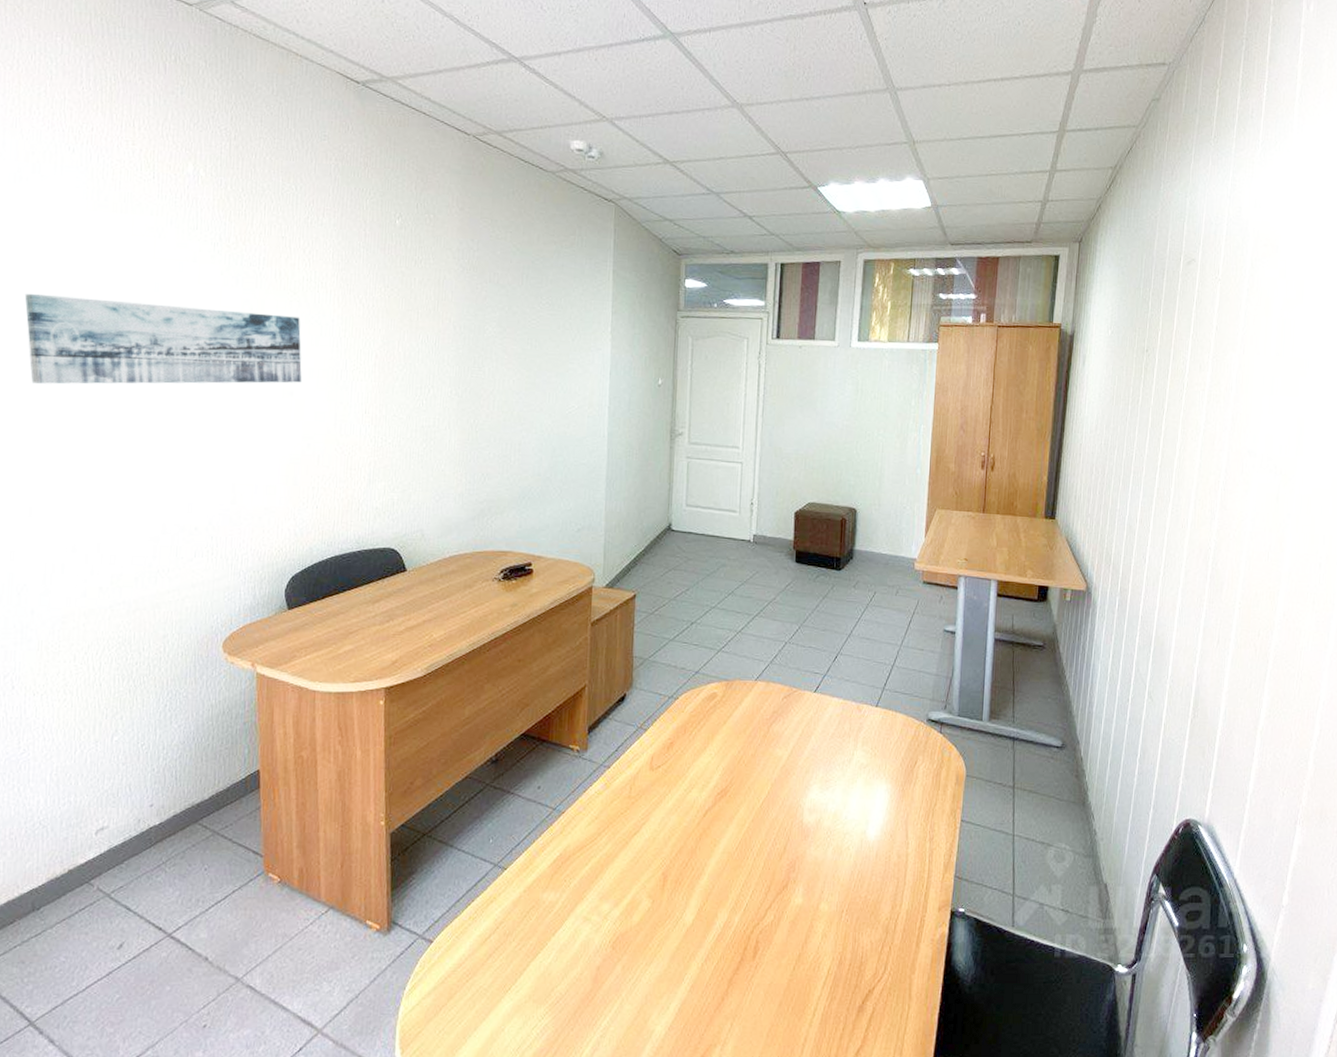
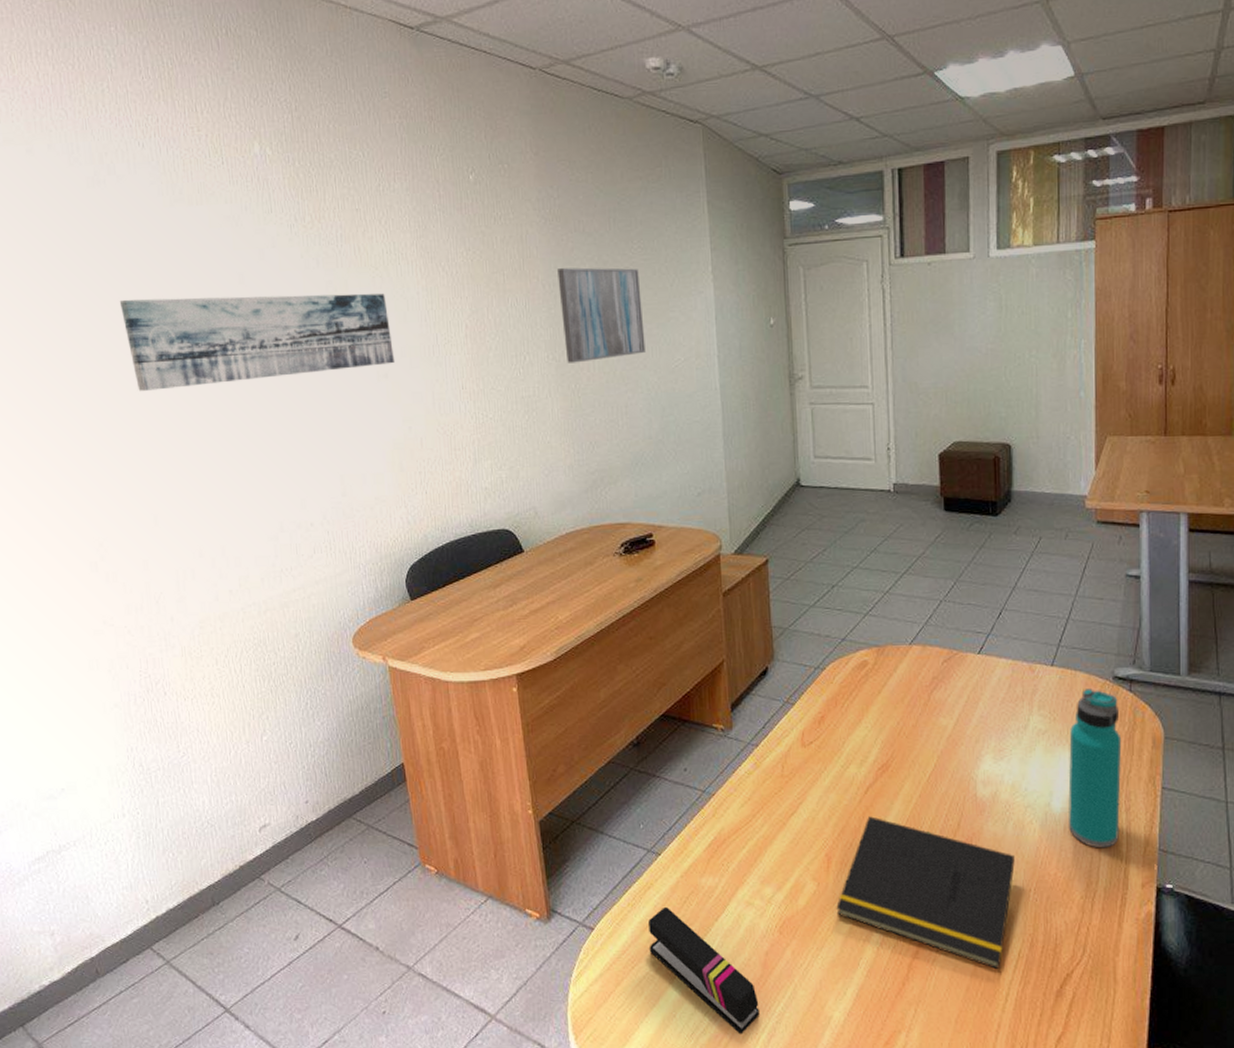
wall art: none [468,313,545,401] -> present [557,267,646,363]
stapler: none [485,921,586,1048] -> present [648,907,760,1034]
notepad: none [667,838,832,986] -> present [836,816,1015,970]
water bottle: none [880,729,931,874] -> present [1068,689,1122,848]

